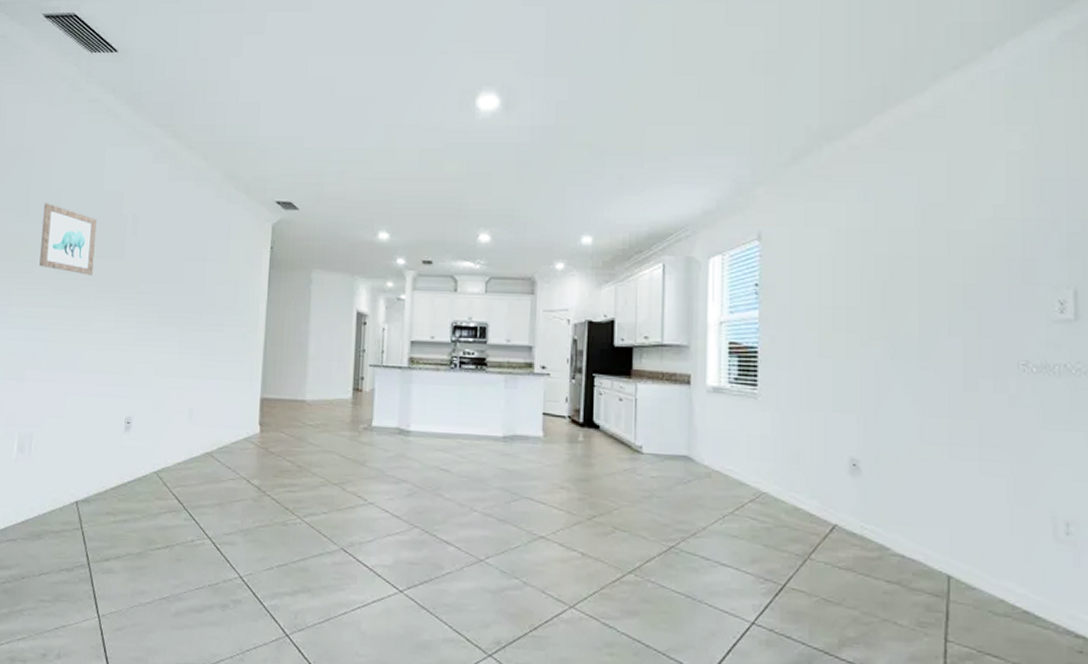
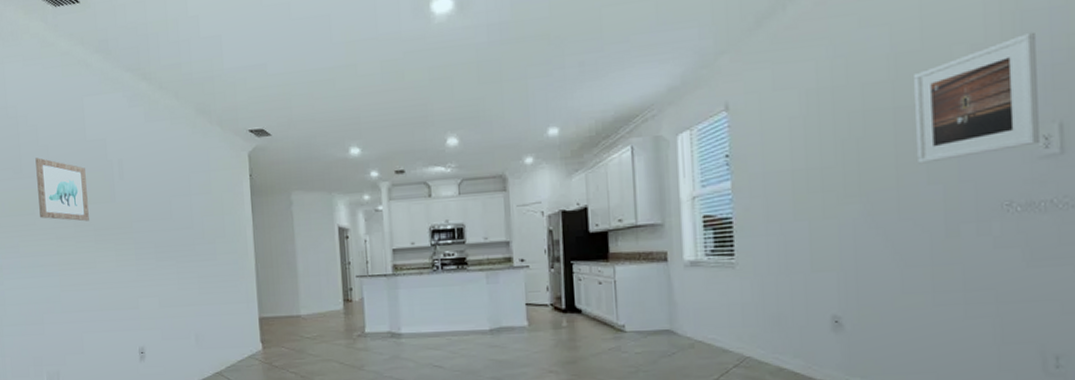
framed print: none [938,200,1055,315] -> present [913,31,1039,164]

